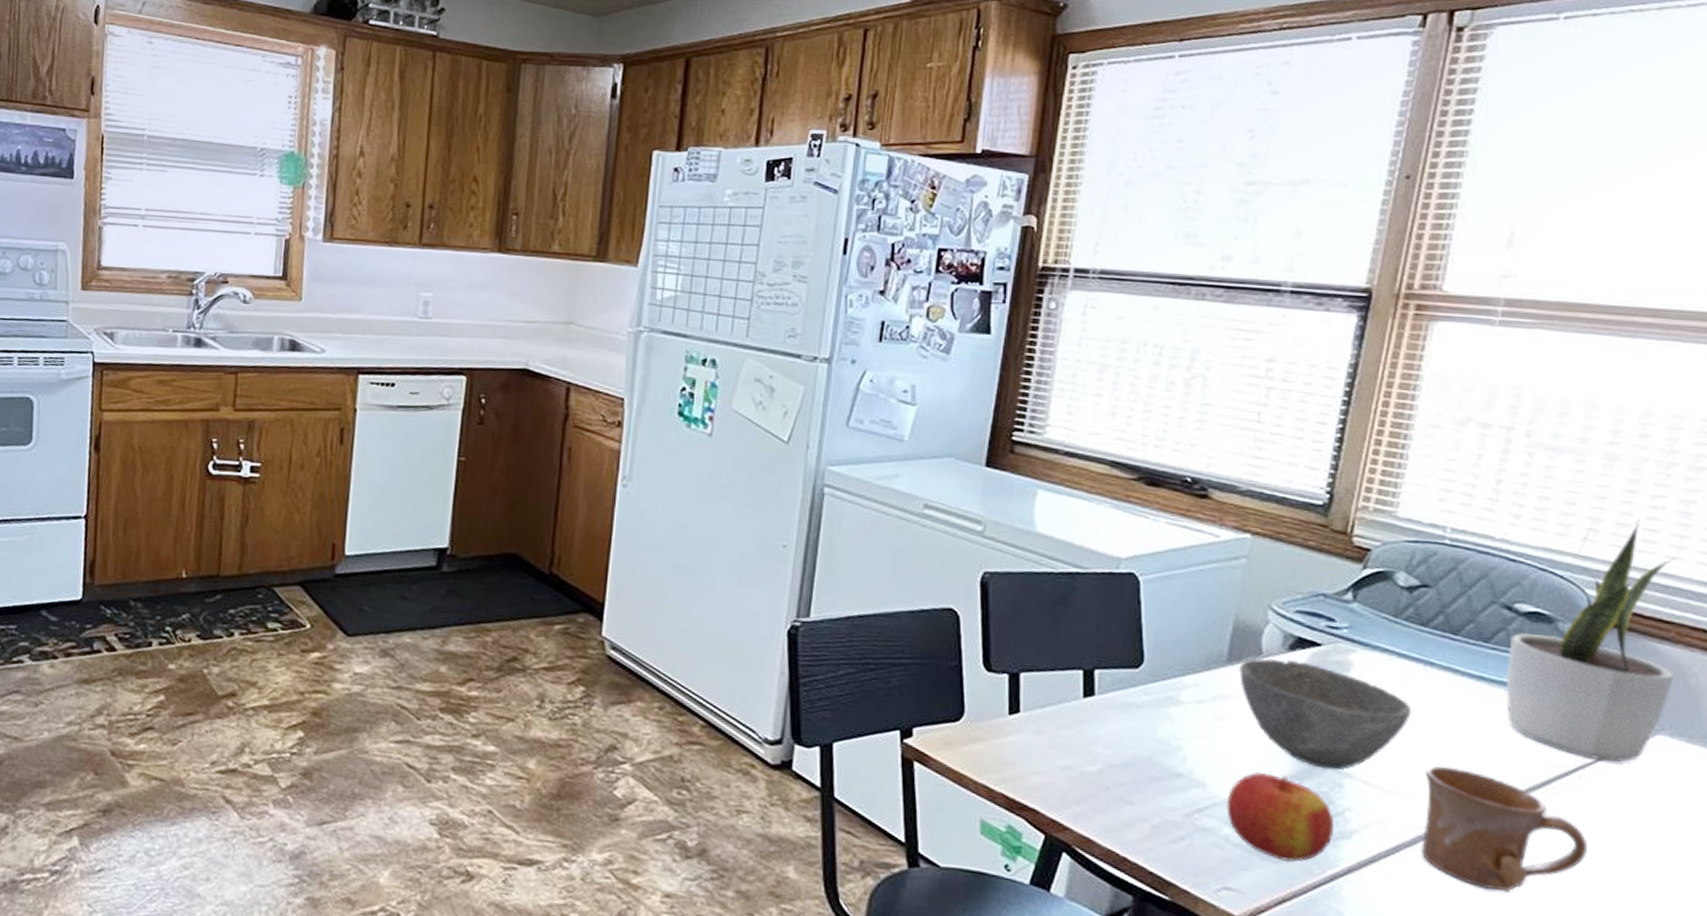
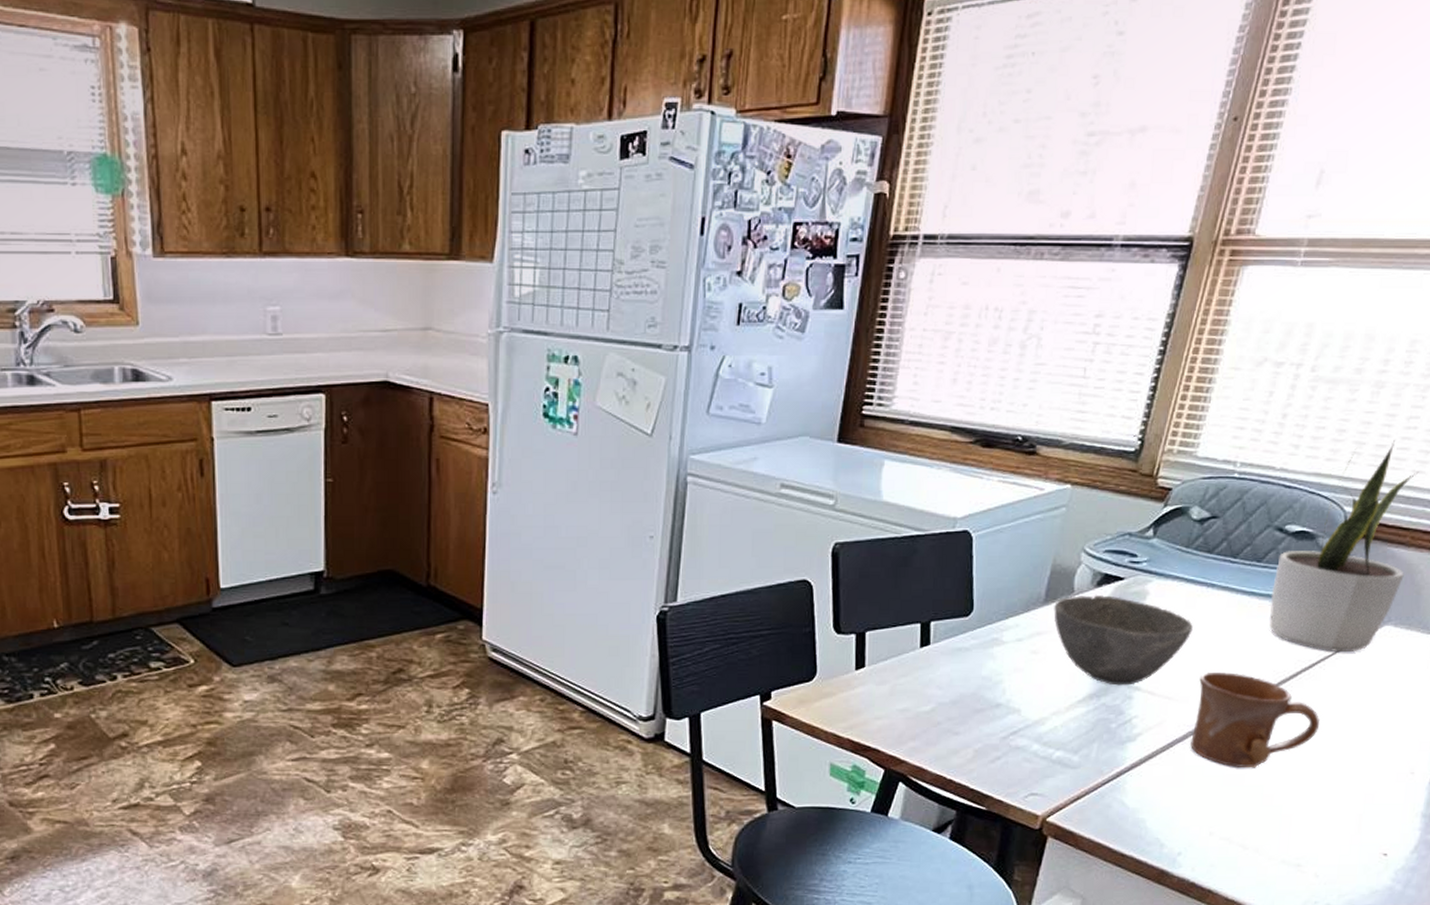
apple: present [1226,771,1335,863] -> none [1036,694,1123,767]

